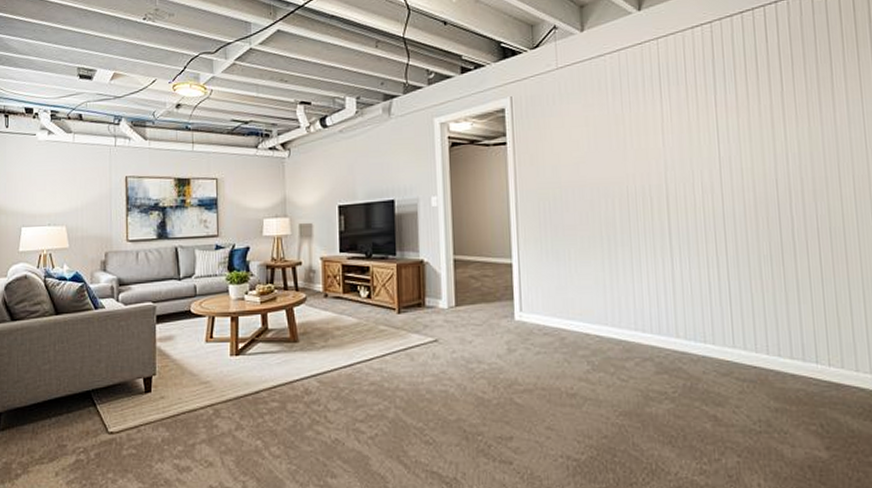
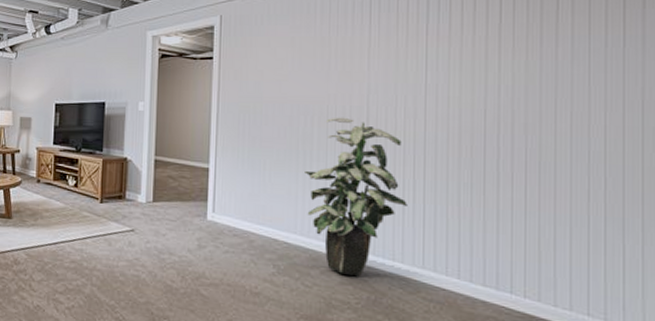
indoor plant: none [610,197,713,364] -> present [305,117,407,277]

